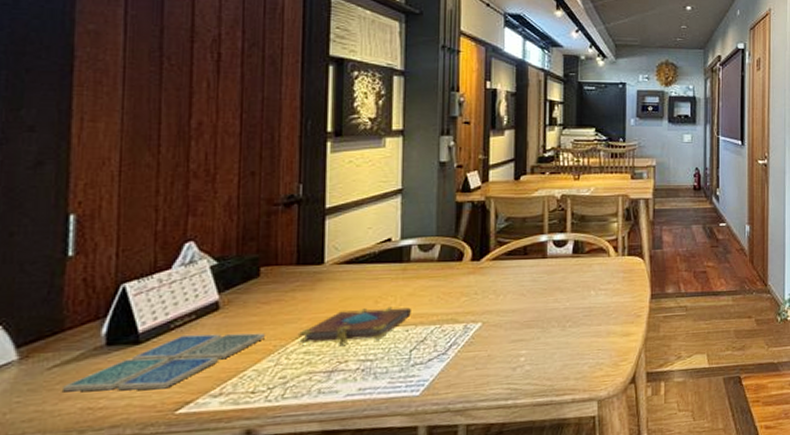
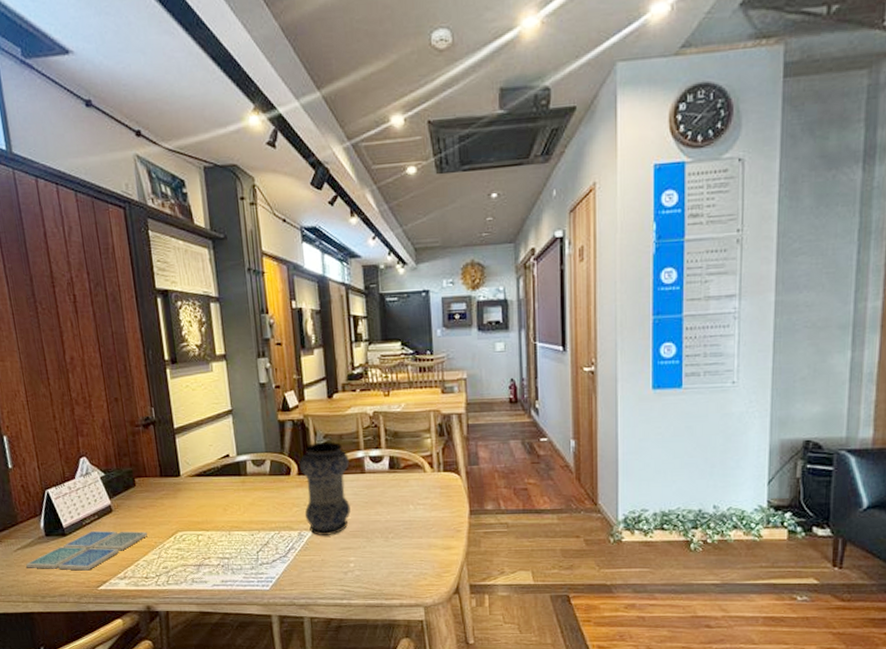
book: present [297,307,411,345] -> none [170,514,254,544]
vase: none [474,225,531,328] -> present [300,441,351,535]

